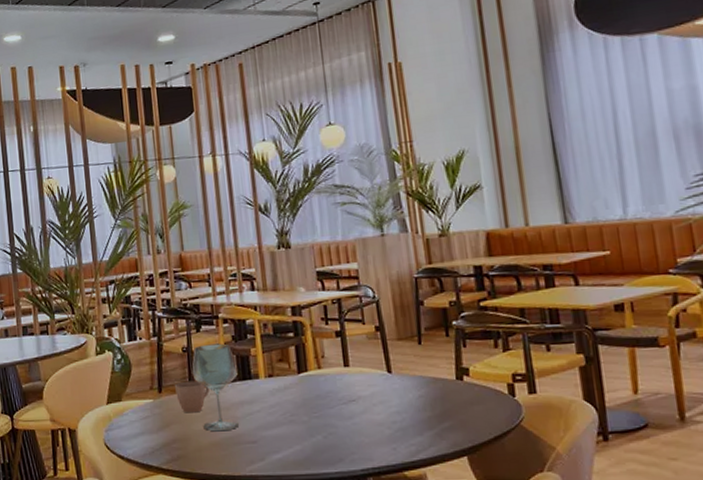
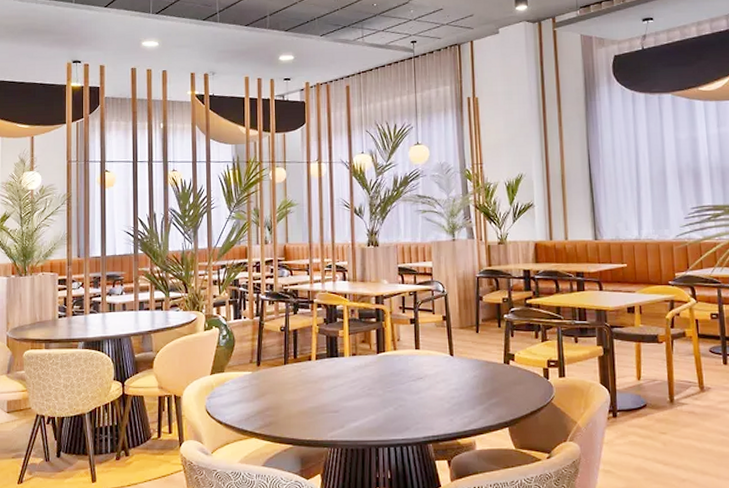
cup: present [174,380,209,413] -> none [271,356,301,385]
wine glass: present [192,343,239,432] -> none [287,325,326,402]

